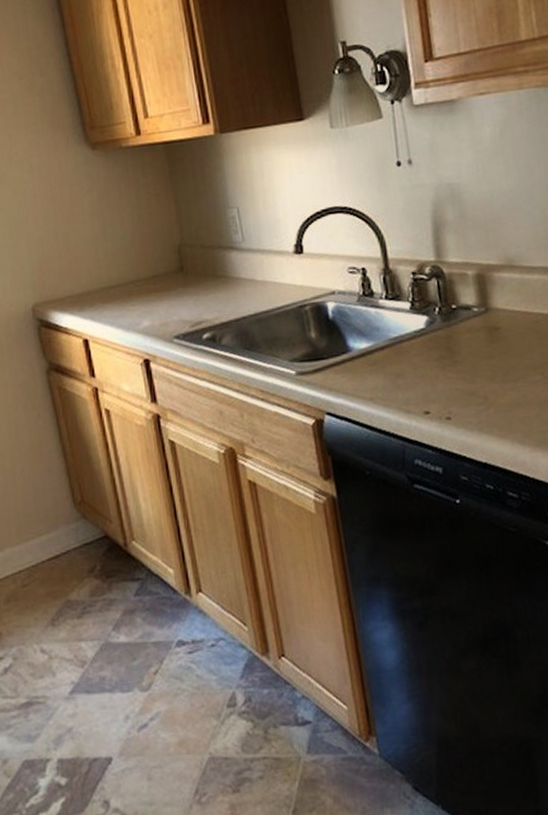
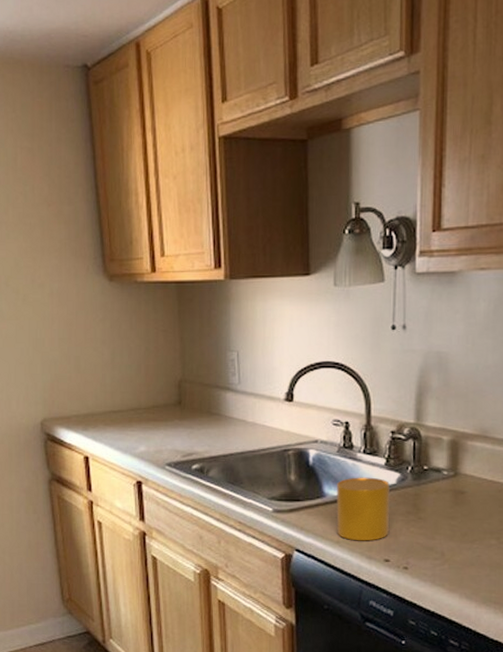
cup: none [362,324,425,395] -> present [336,477,390,541]

